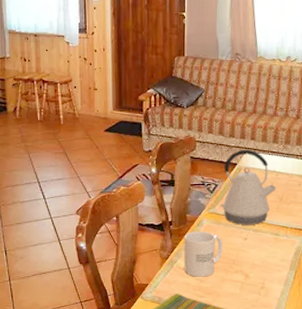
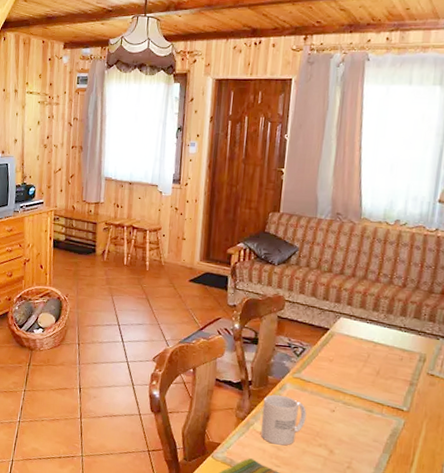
kettle: present [220,149,277,225] -> none [306,314,374,397]

